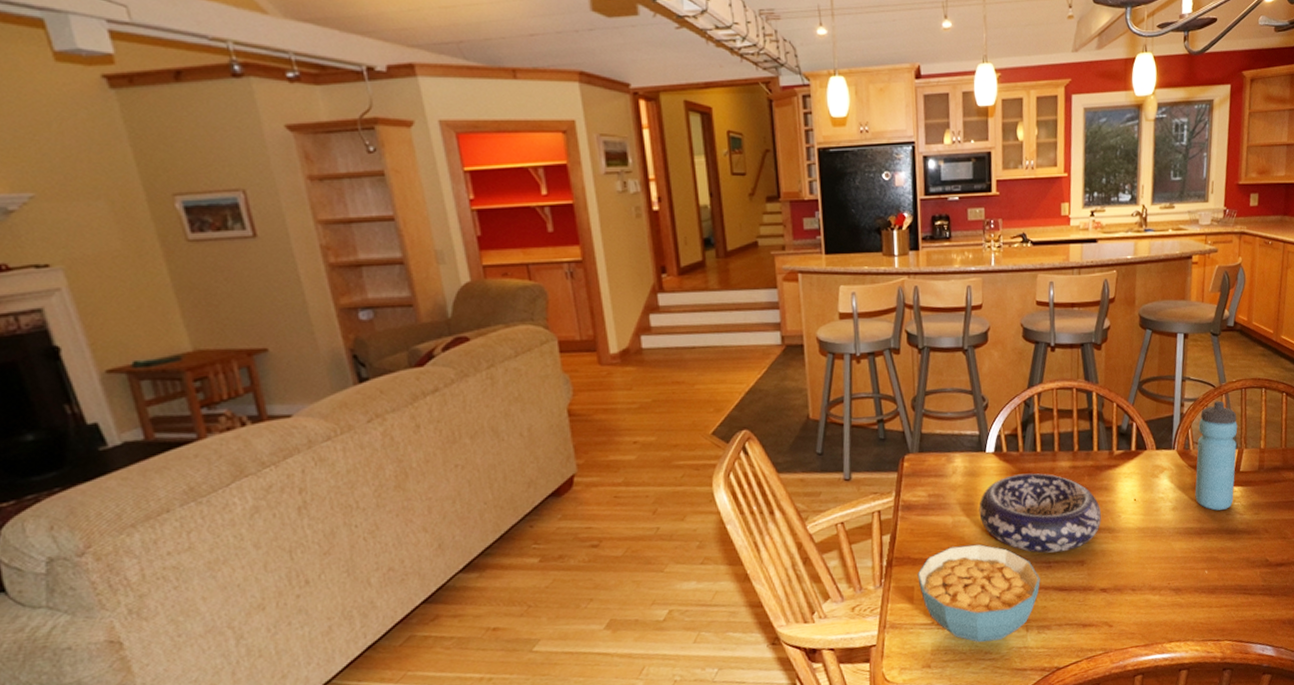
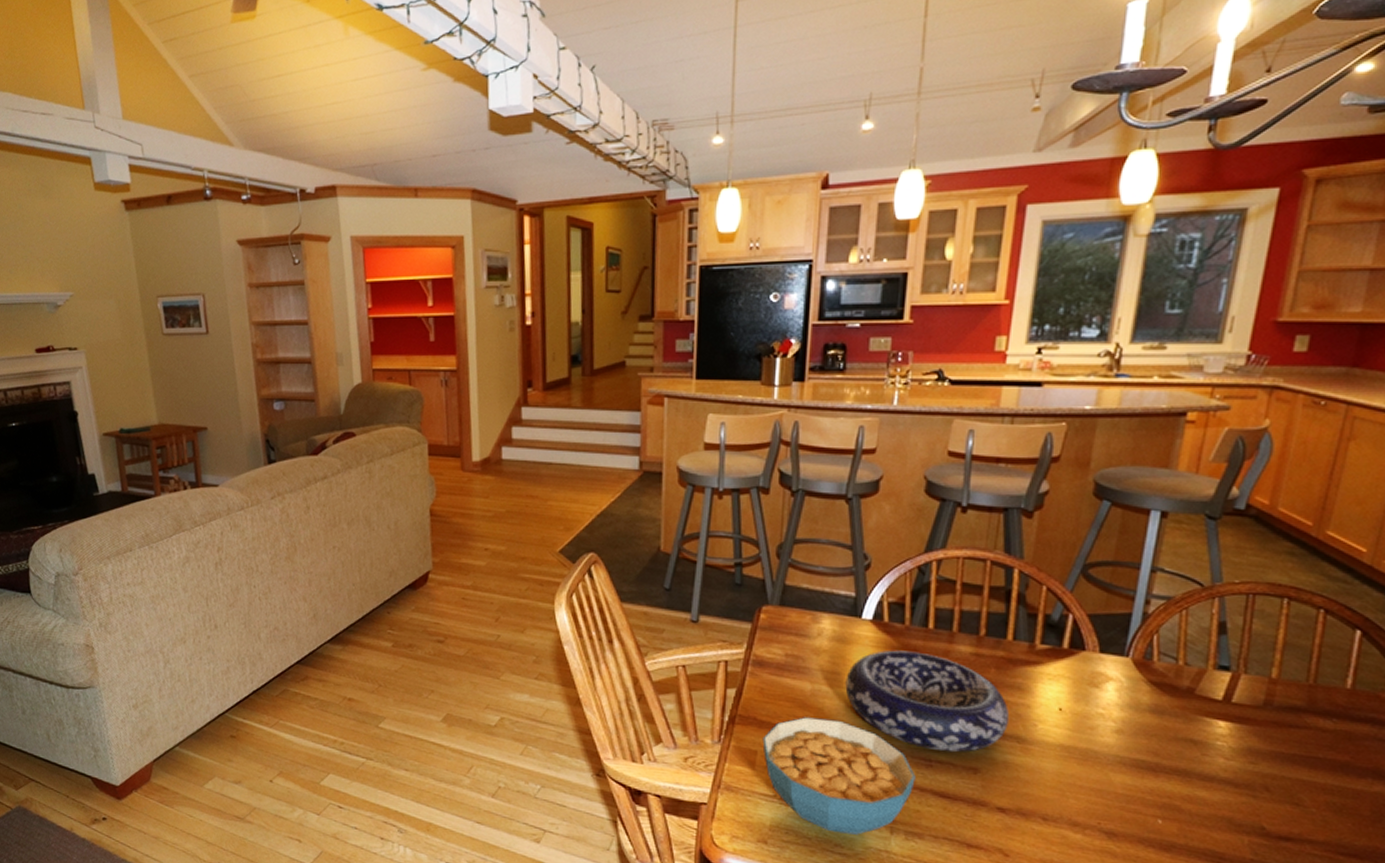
water bottle: present [1195,401,1238,511] -> none [1153,604,1236,748]

